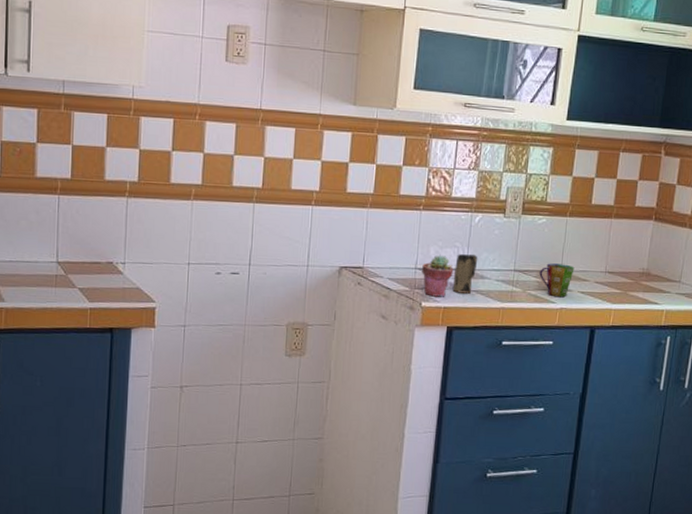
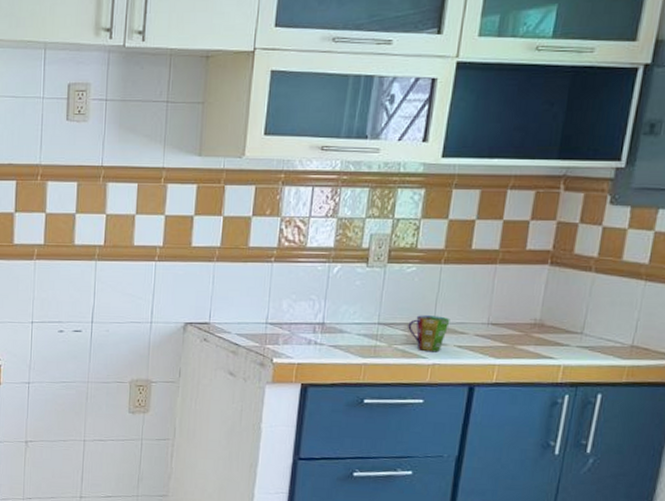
potted succulent: present [422,254,454,297] -> none [273,308,309,353]
mug: present [452,254,478,294] -> none [307,307,337,349]

